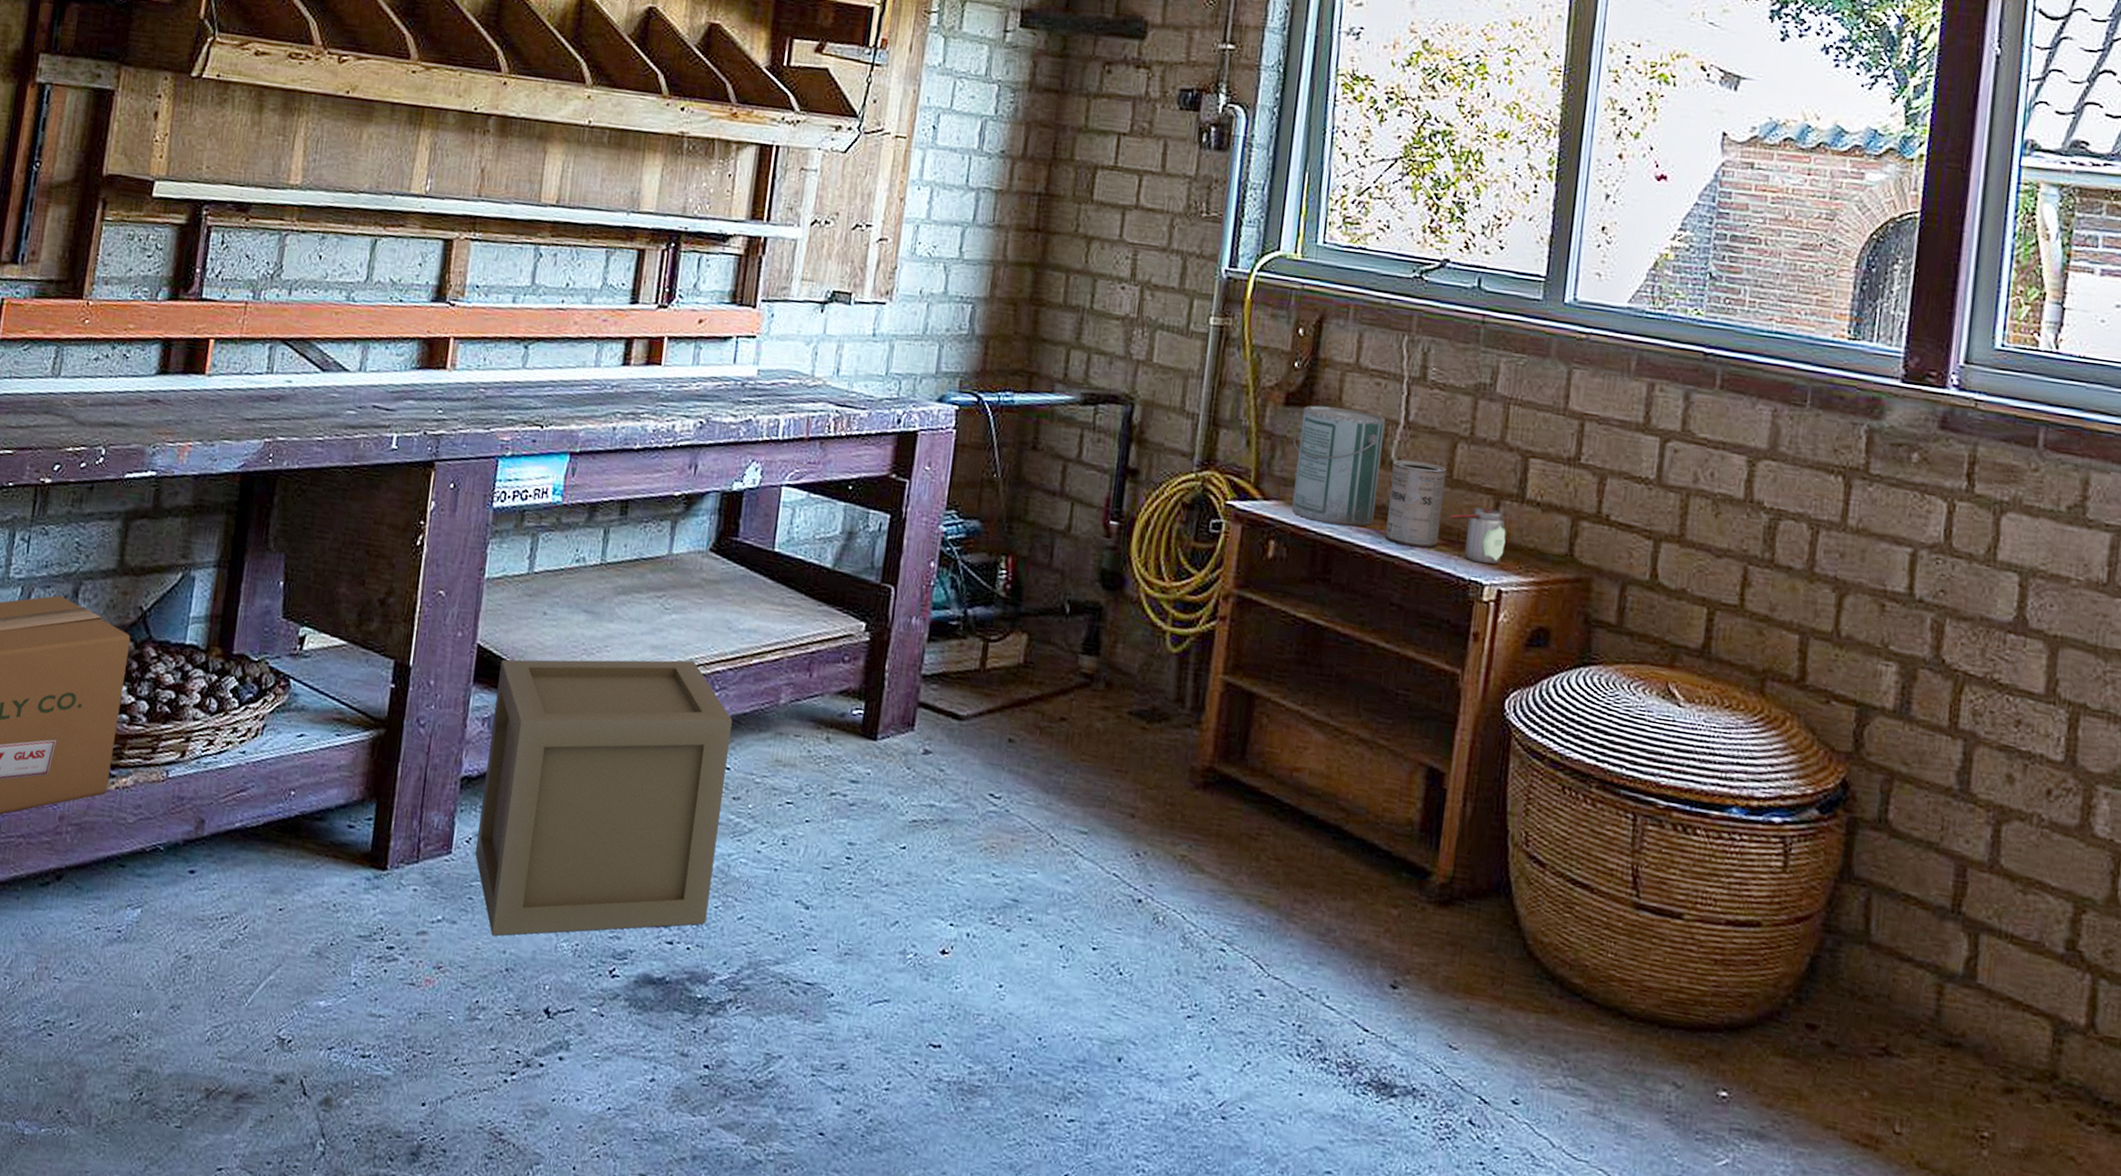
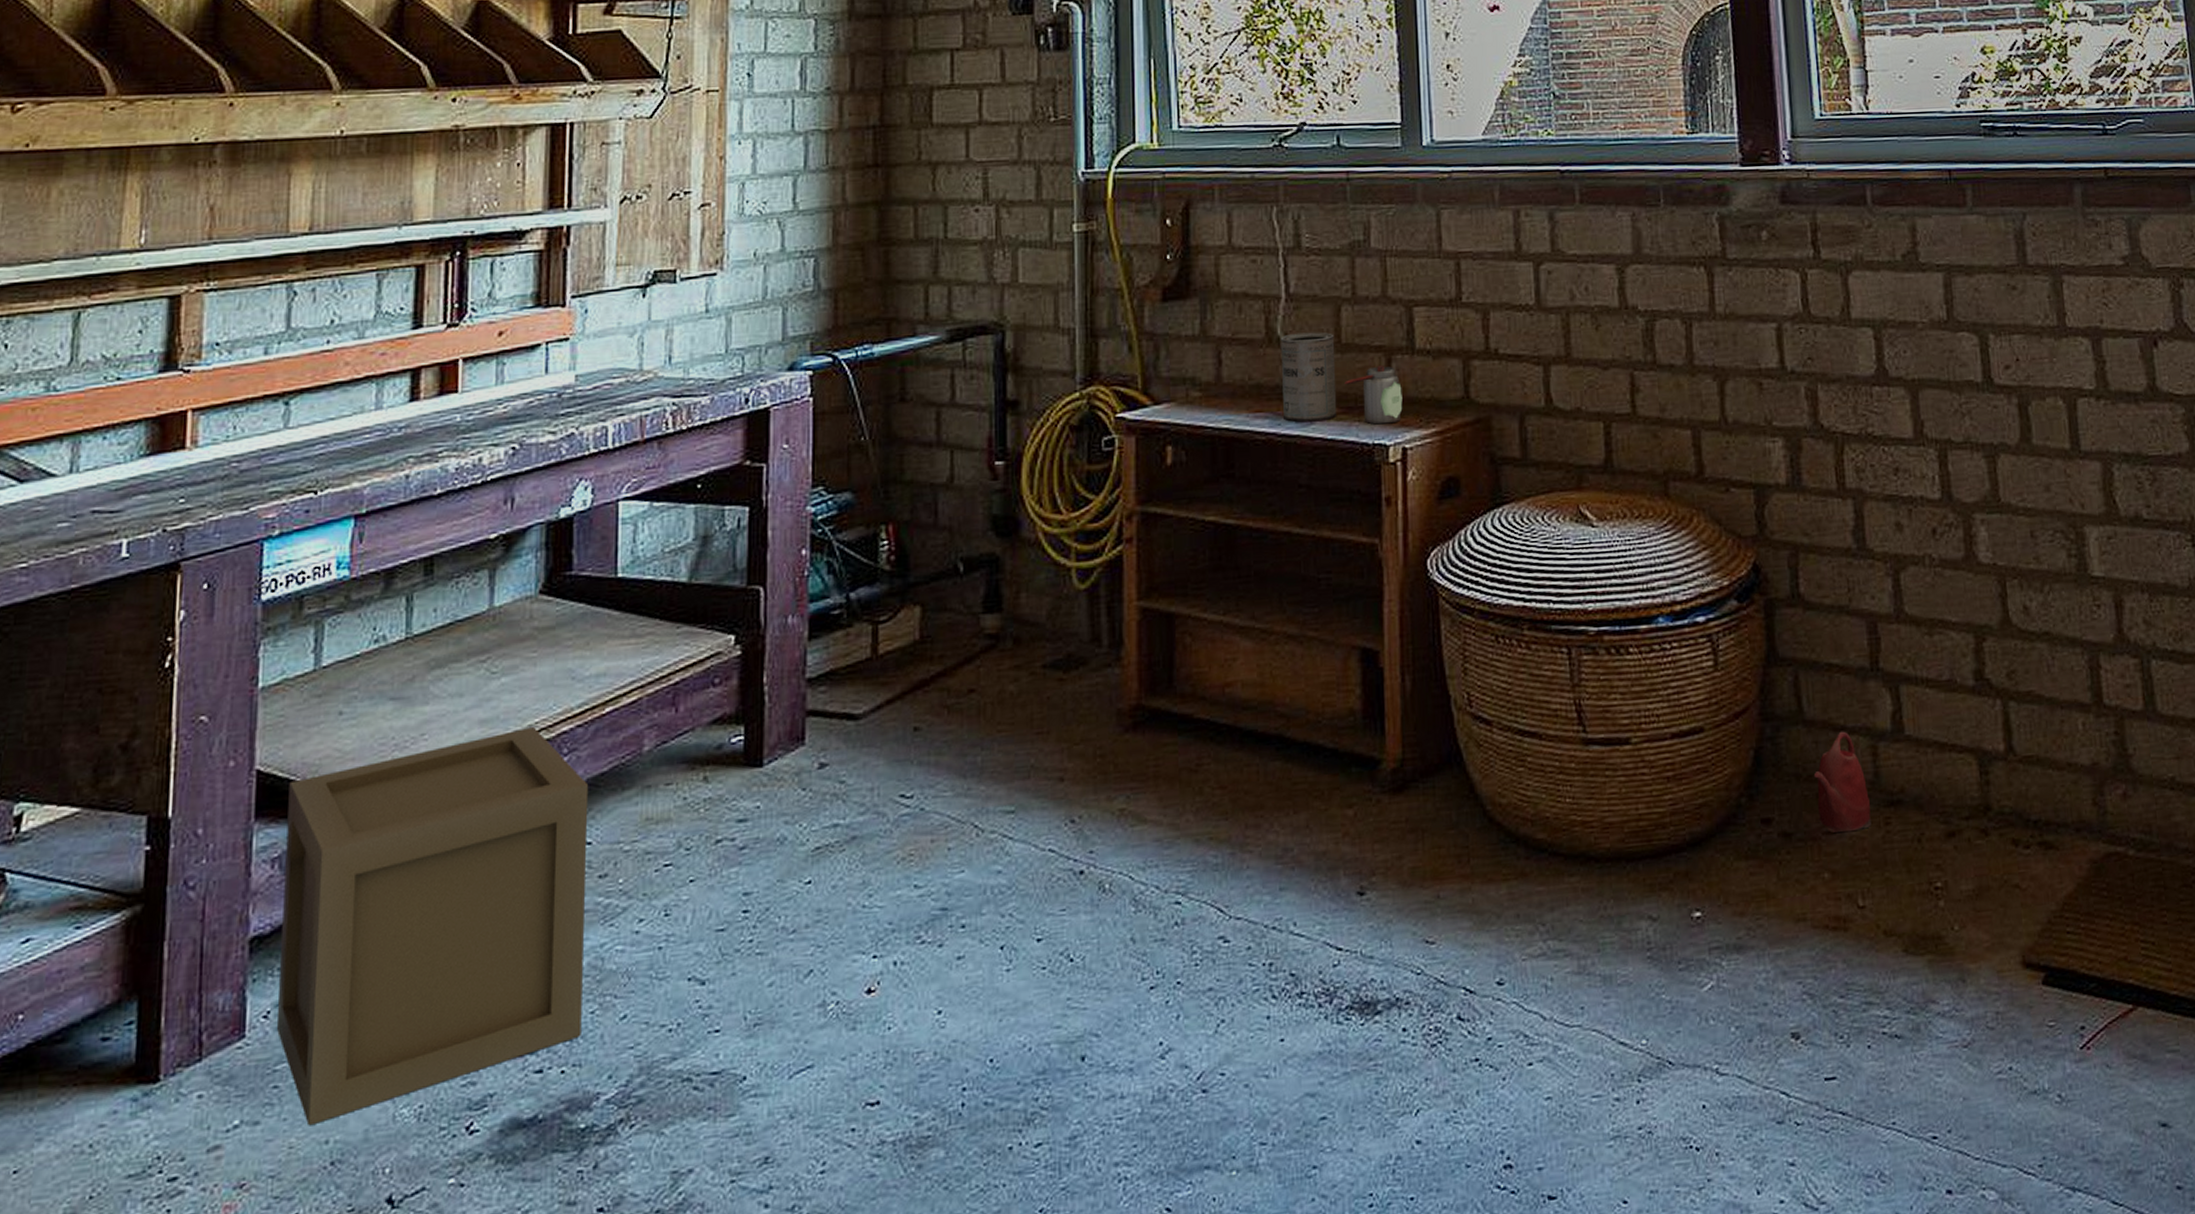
paint can: present [1291,405,1385,527] -> none [1176,292,1270,417]
watering can: none [1866,962,1926,1062] -> present [1813,731,1871,833]

